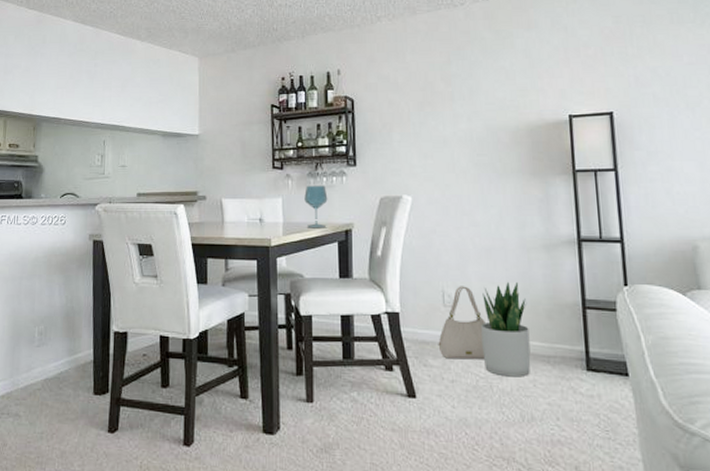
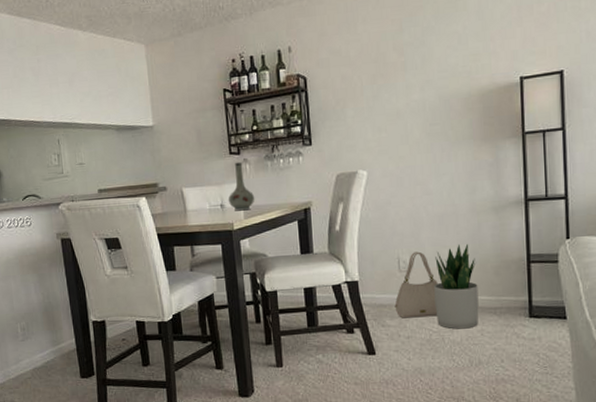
vase: none [267,177,295,227] -> present [228,161,255,211]
wine glass: present [304,185,328,229] -> none [263,167,286,210]

